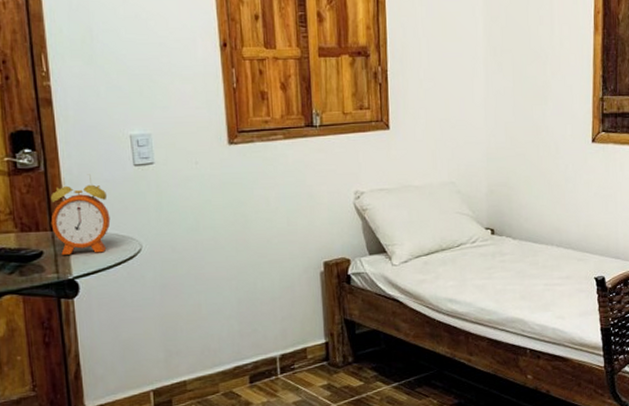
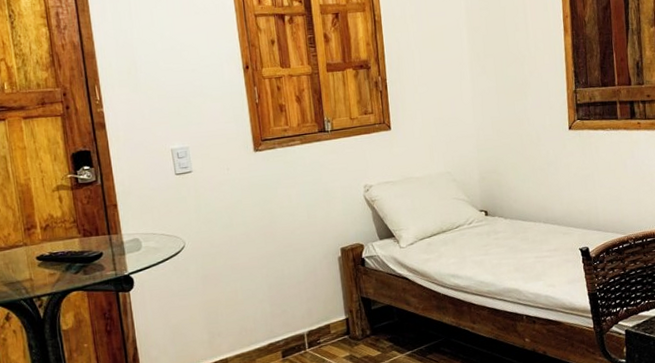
alarm clock: present [50,174,111,255] -> none [107,184,158,255]

